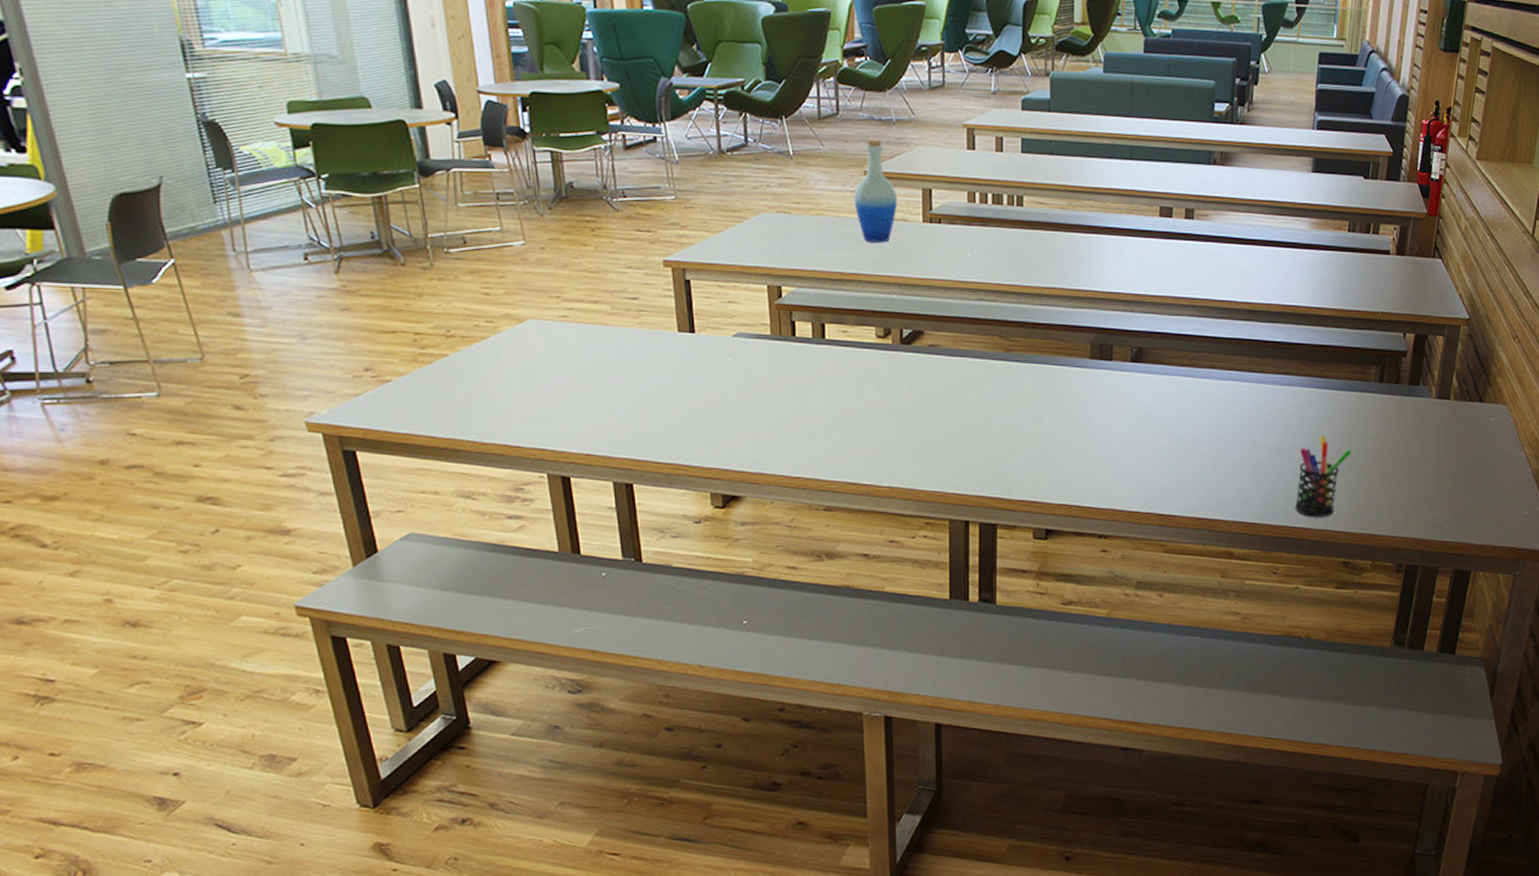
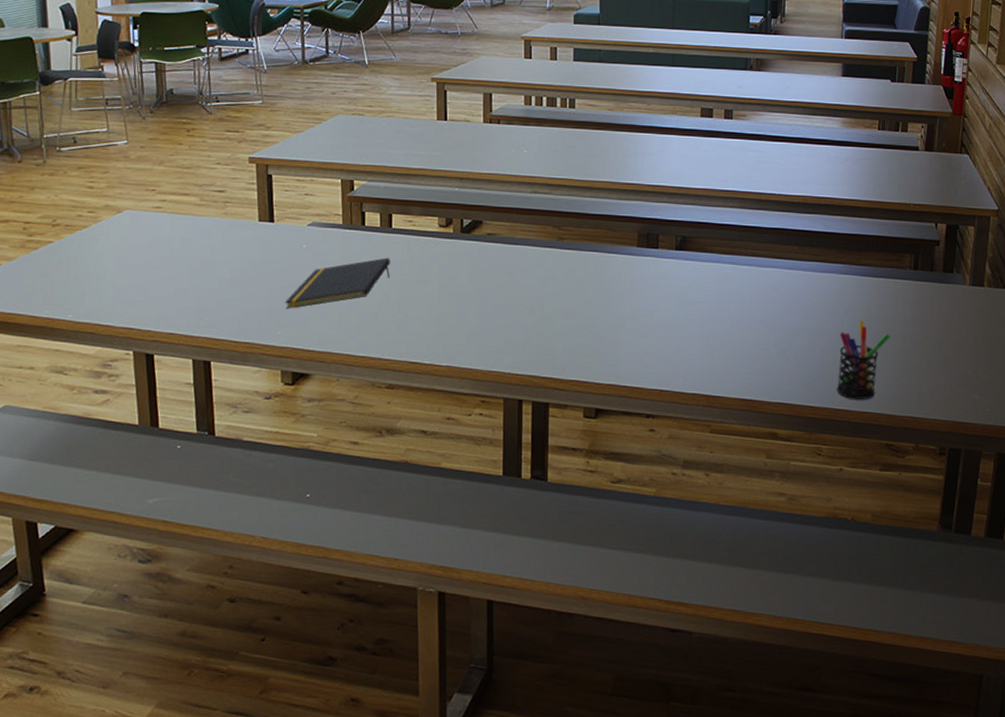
notepad: none [710,371,824,427] -> present [284,257,390,309]
bottle: present [854,138,898,243] -> none [421,49,461,141]

